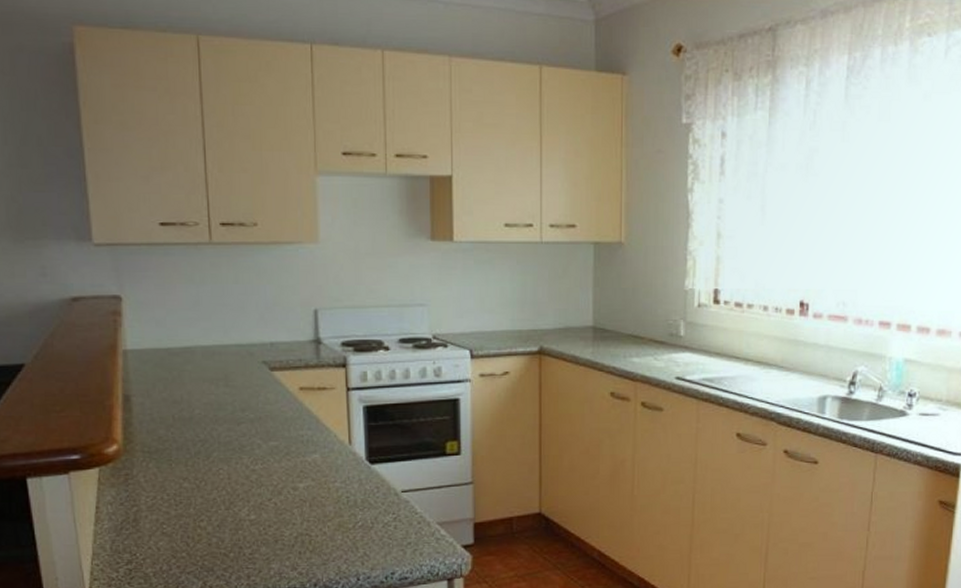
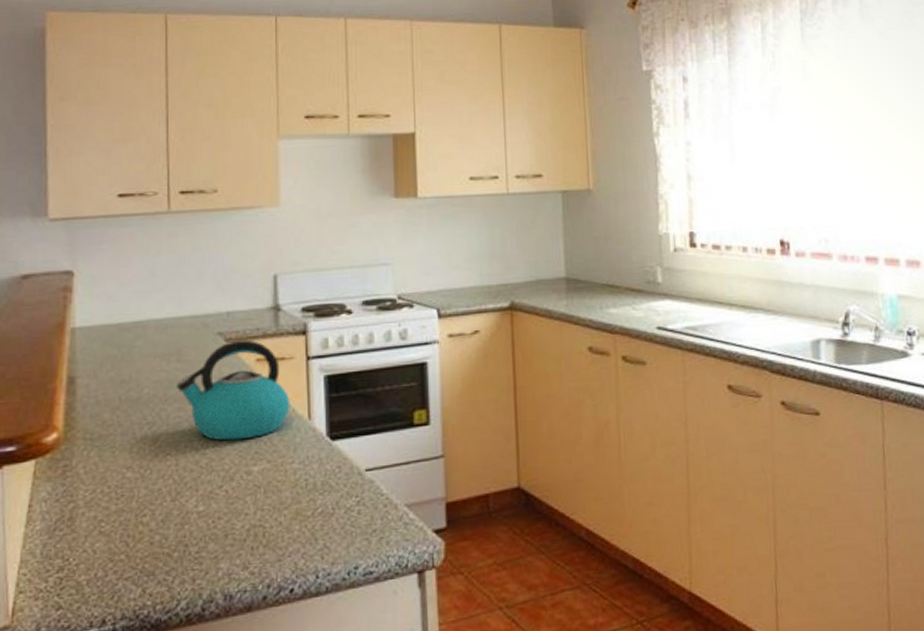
kettle: none [226,369,332,460] -> present [177,339,290,441]

